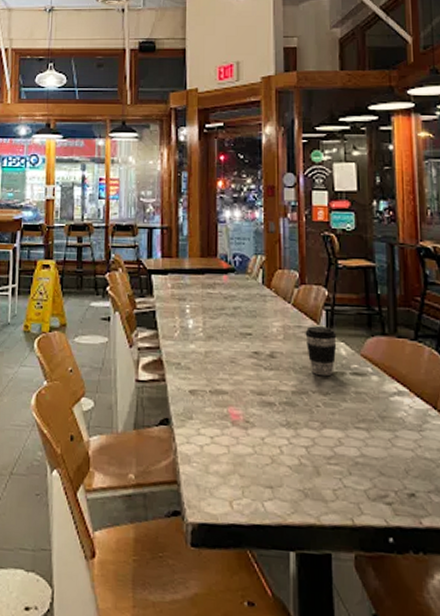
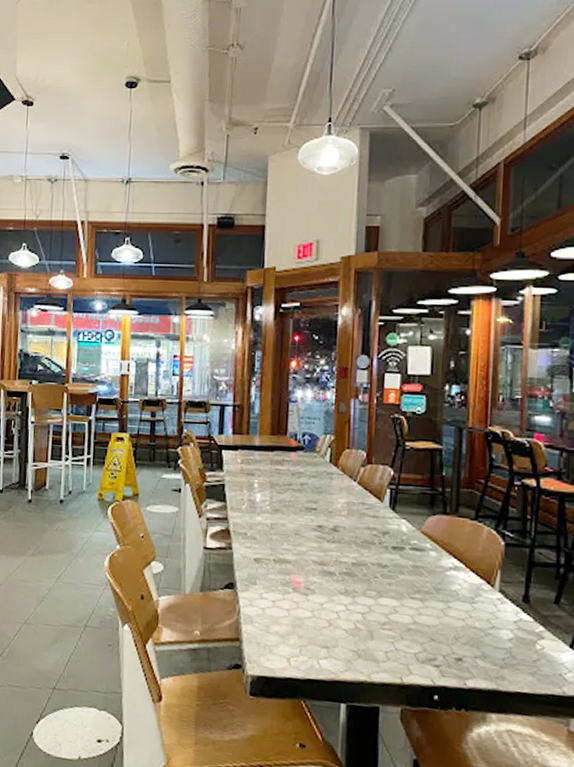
coffee cup: present [305,326,337,376] -> none [368,503,399,550]

